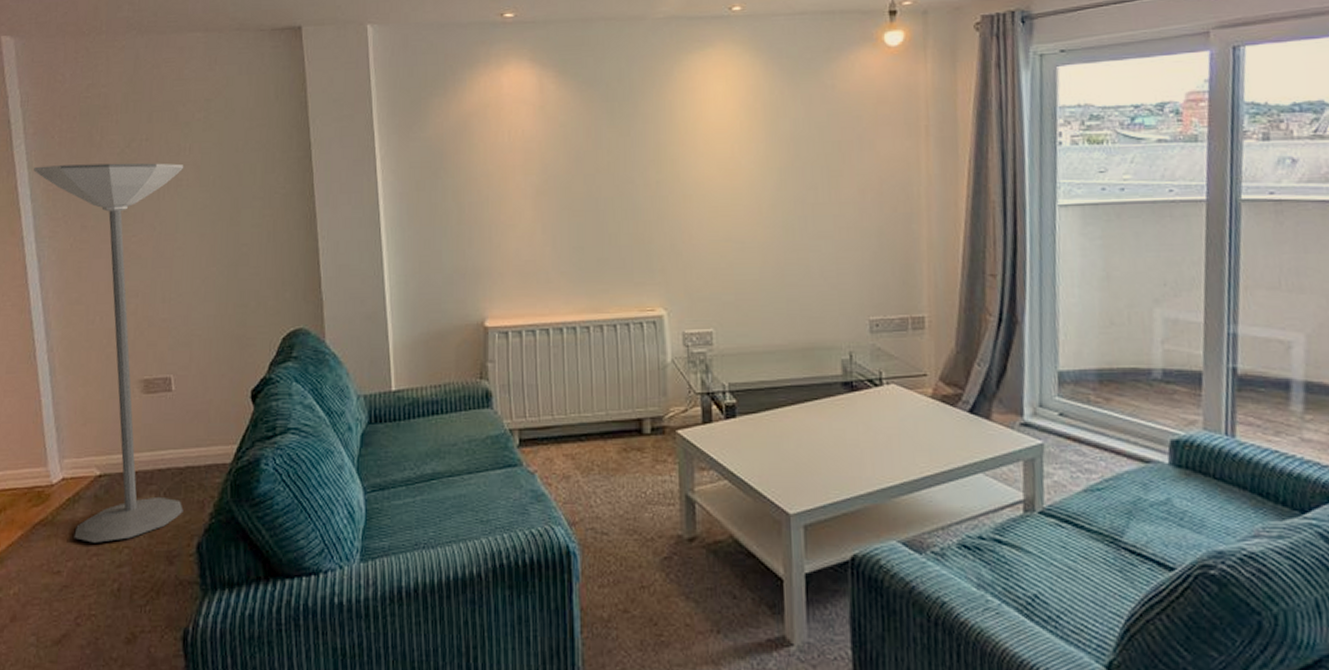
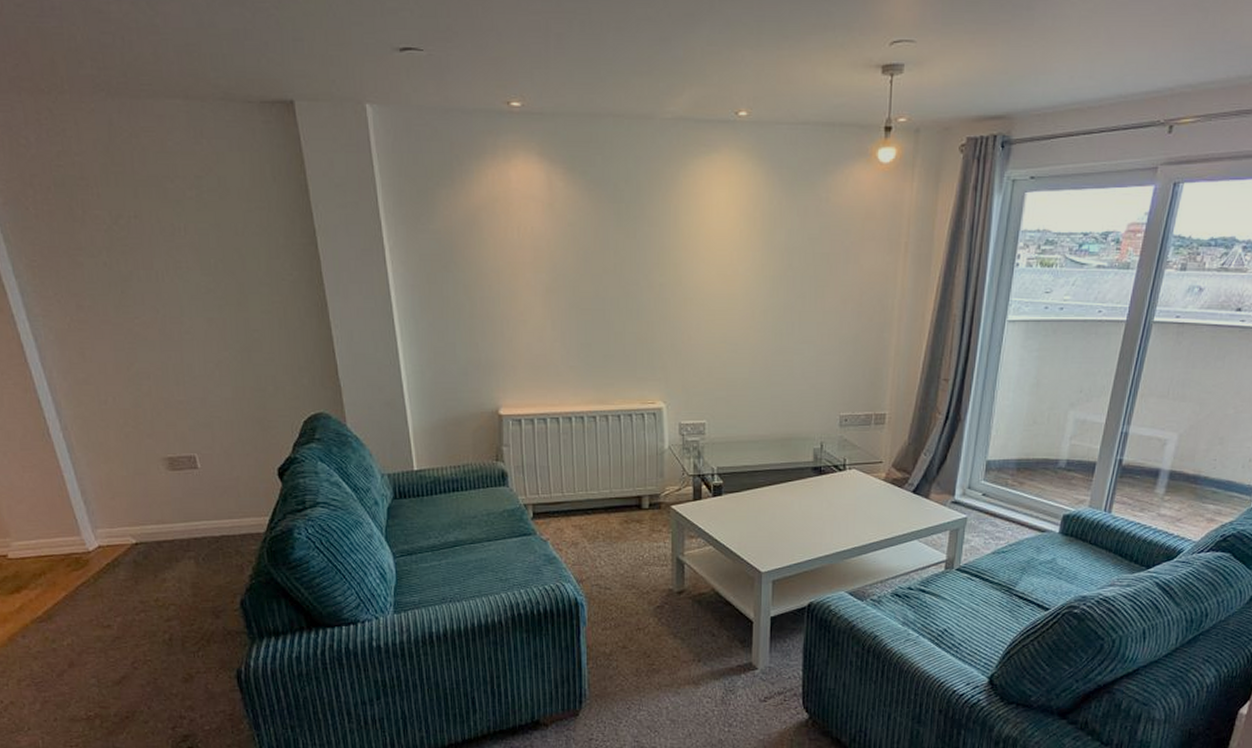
floor lamp: present [34,163,184,543] -> none [12,240,224,601]

